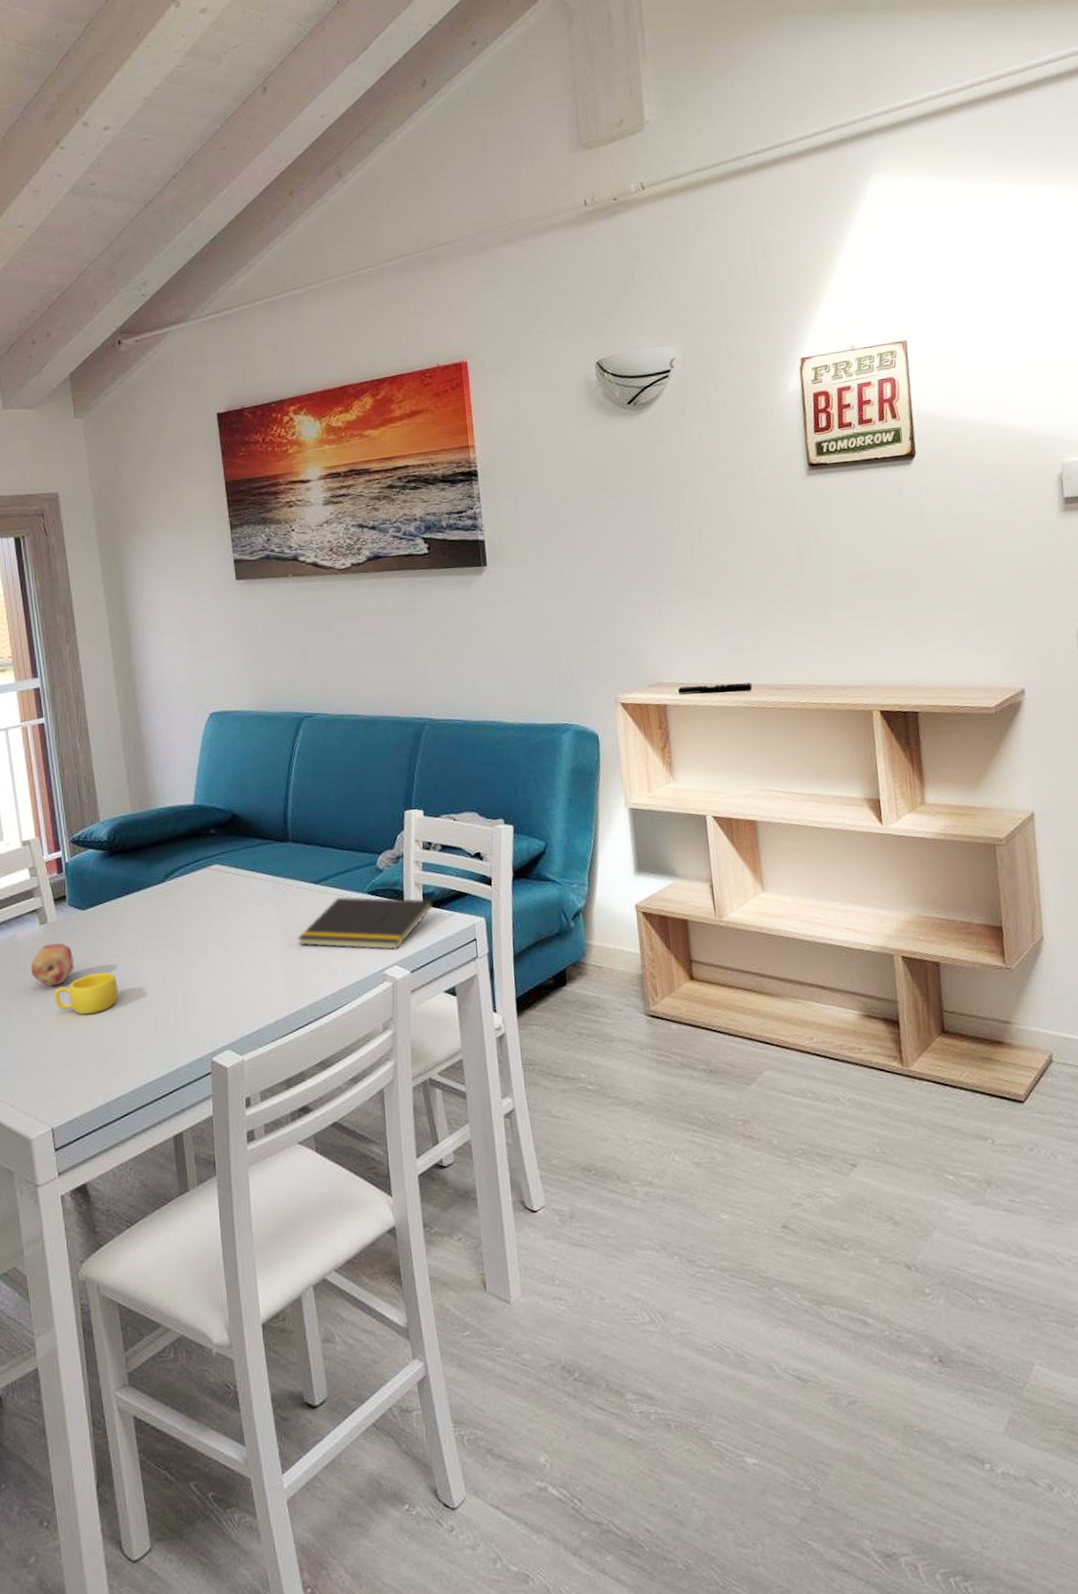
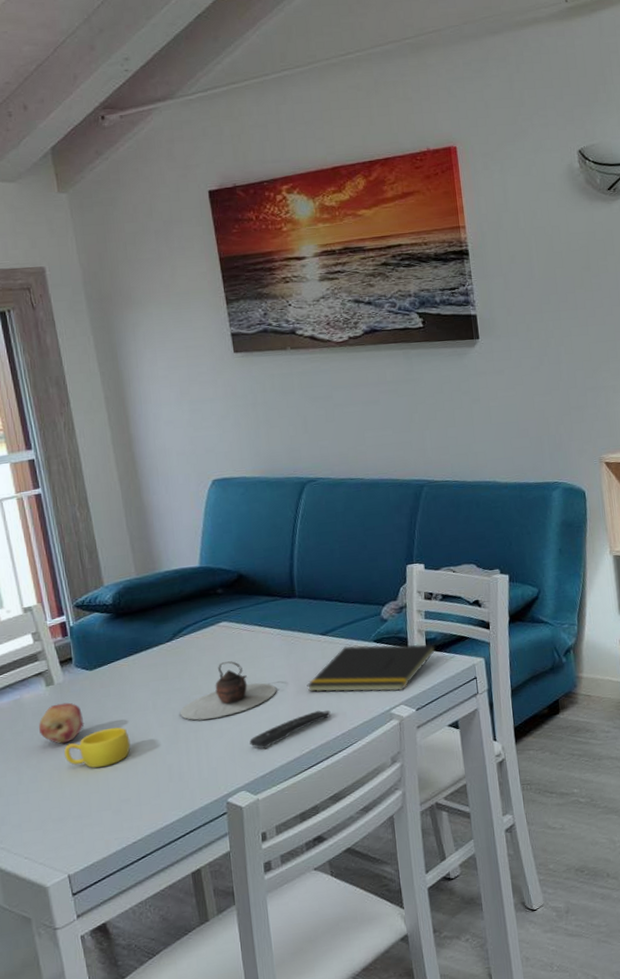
teapot: none [168,907,266,970] -> present [179,661,276,721]
remote control: none [237,966,321,1005] -> present [249,709,331,749]

